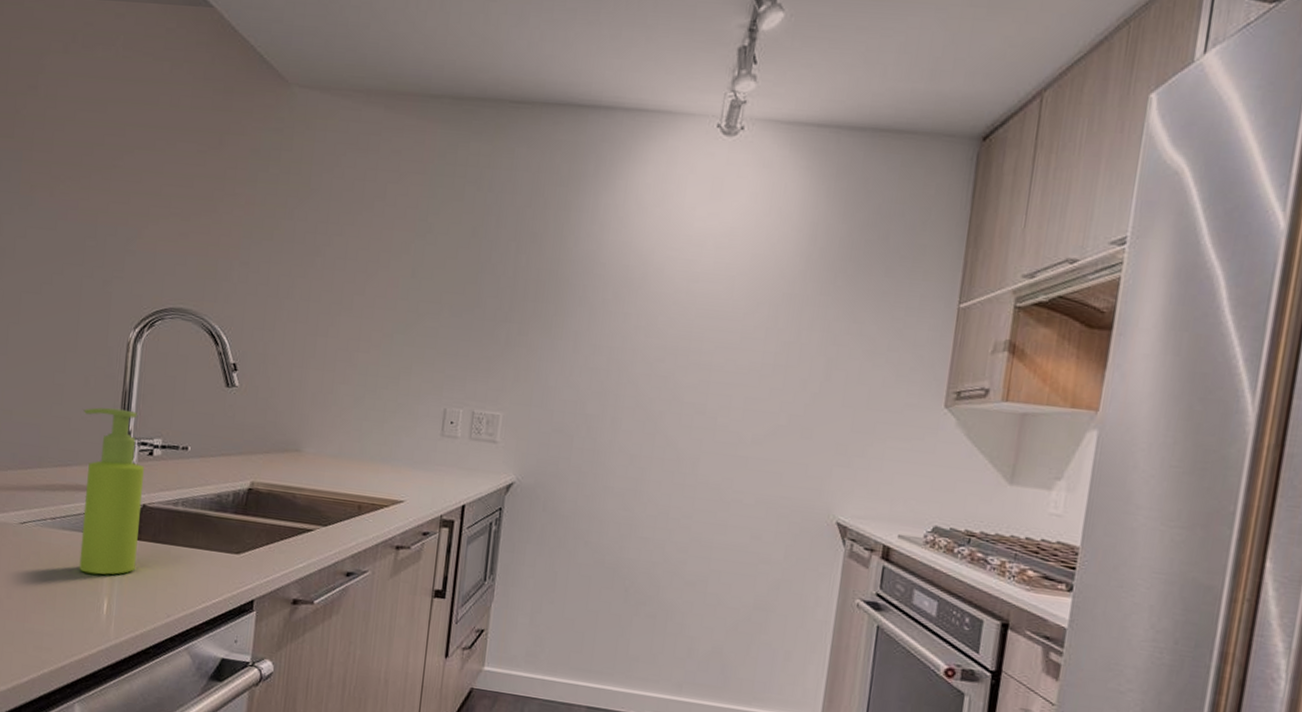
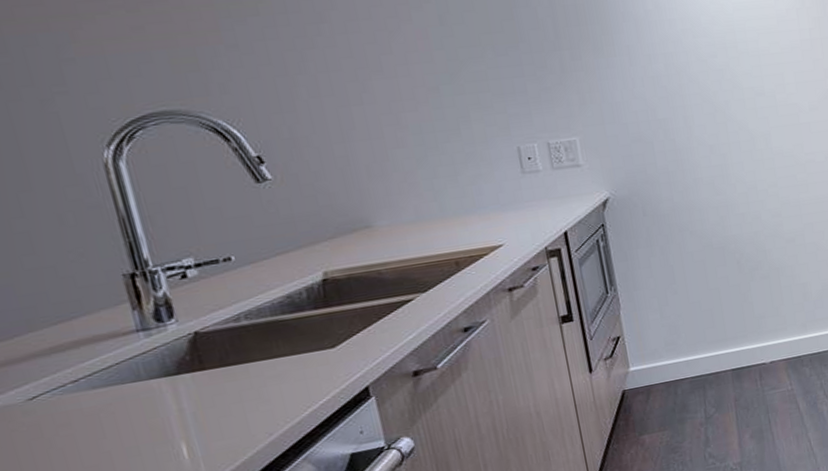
soap dispenser: present [79,407,145,575] -> none [70,237,209,425]

